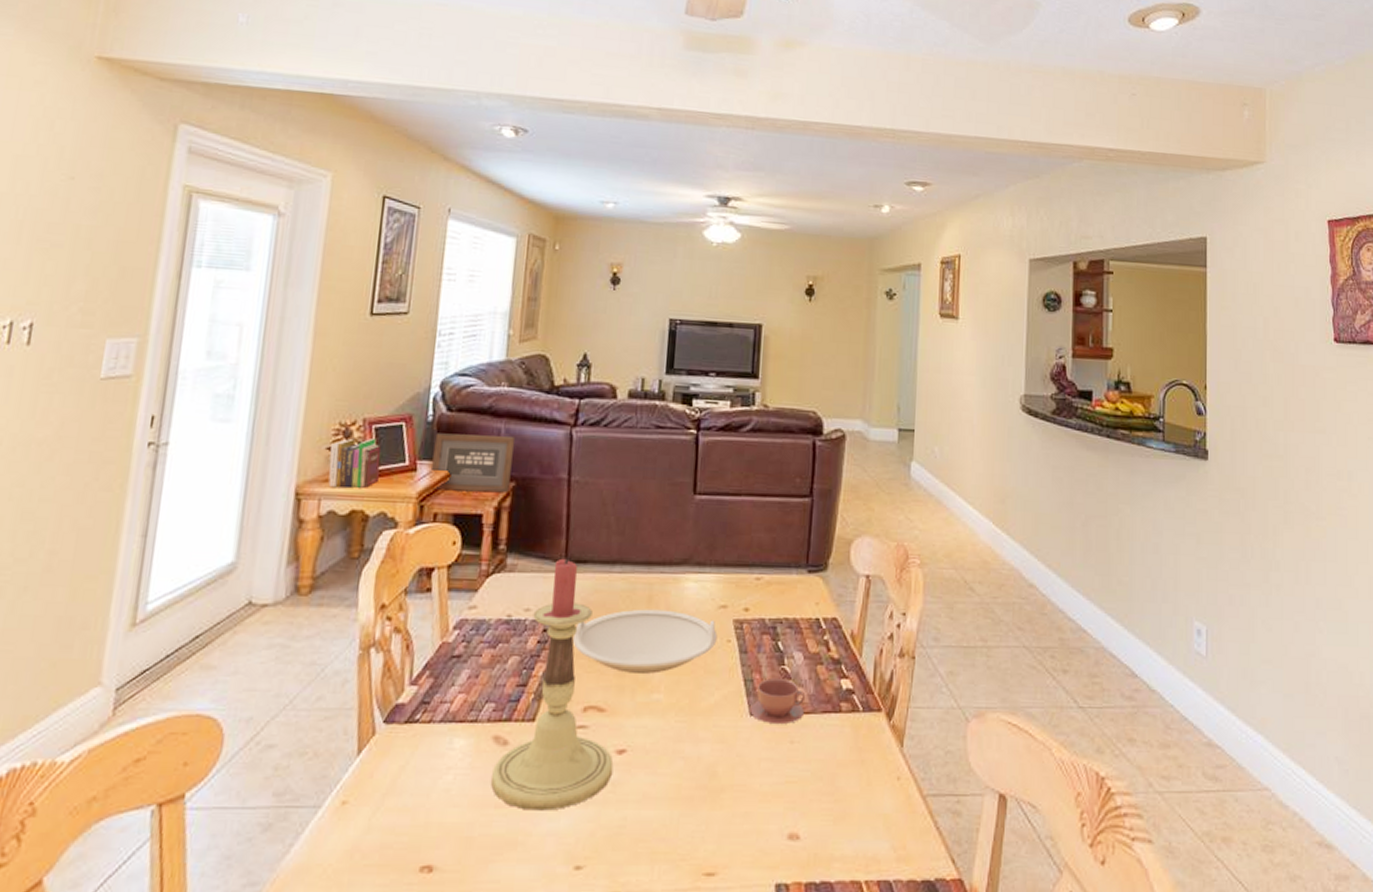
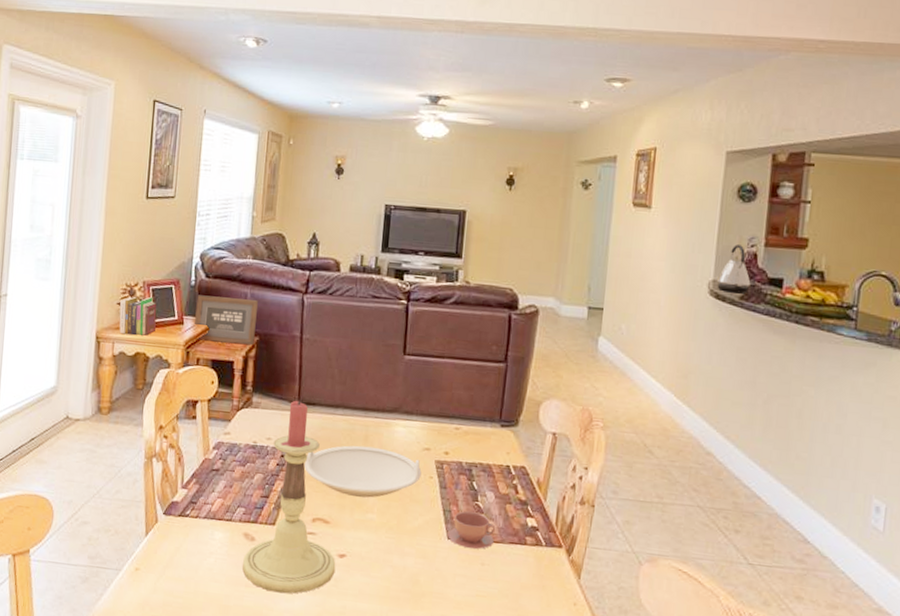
kettle: none [1027,355,1061,408] -> present [716,243,751,294]

